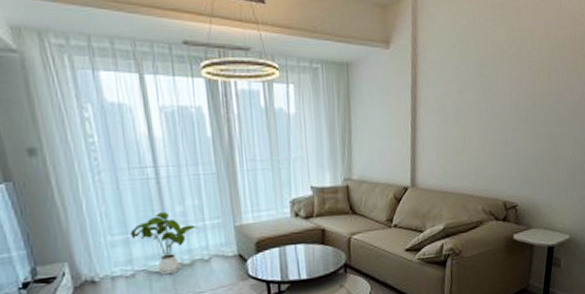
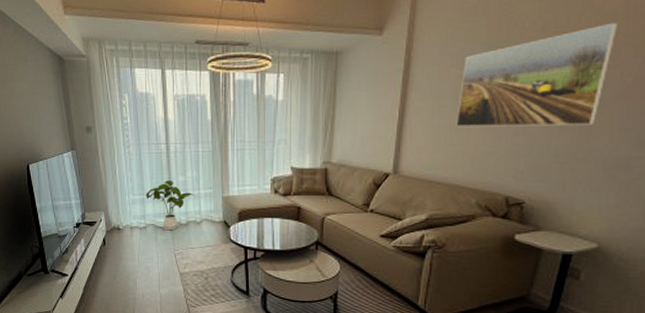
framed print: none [459,51,567,140] -> present [456,22,619,128]

